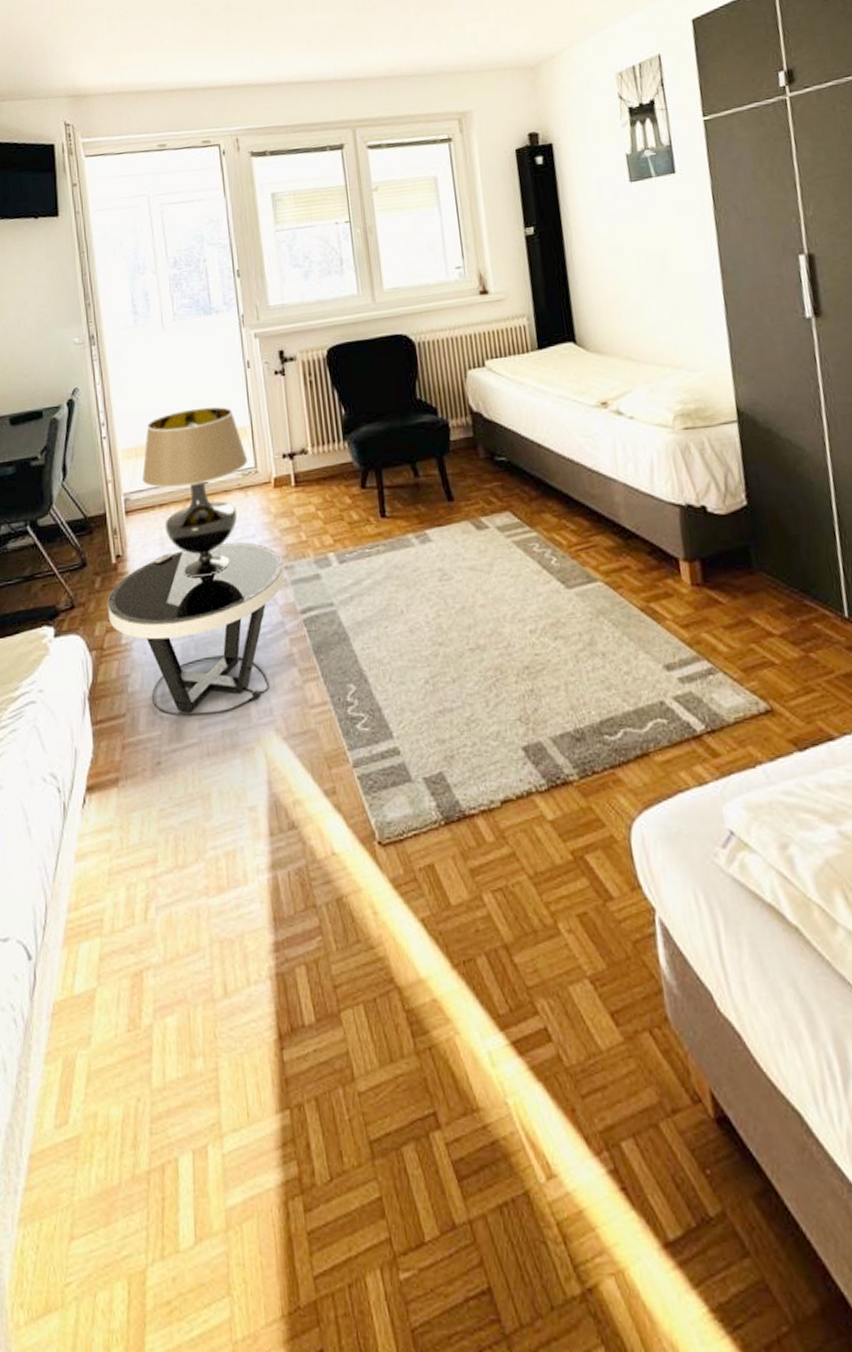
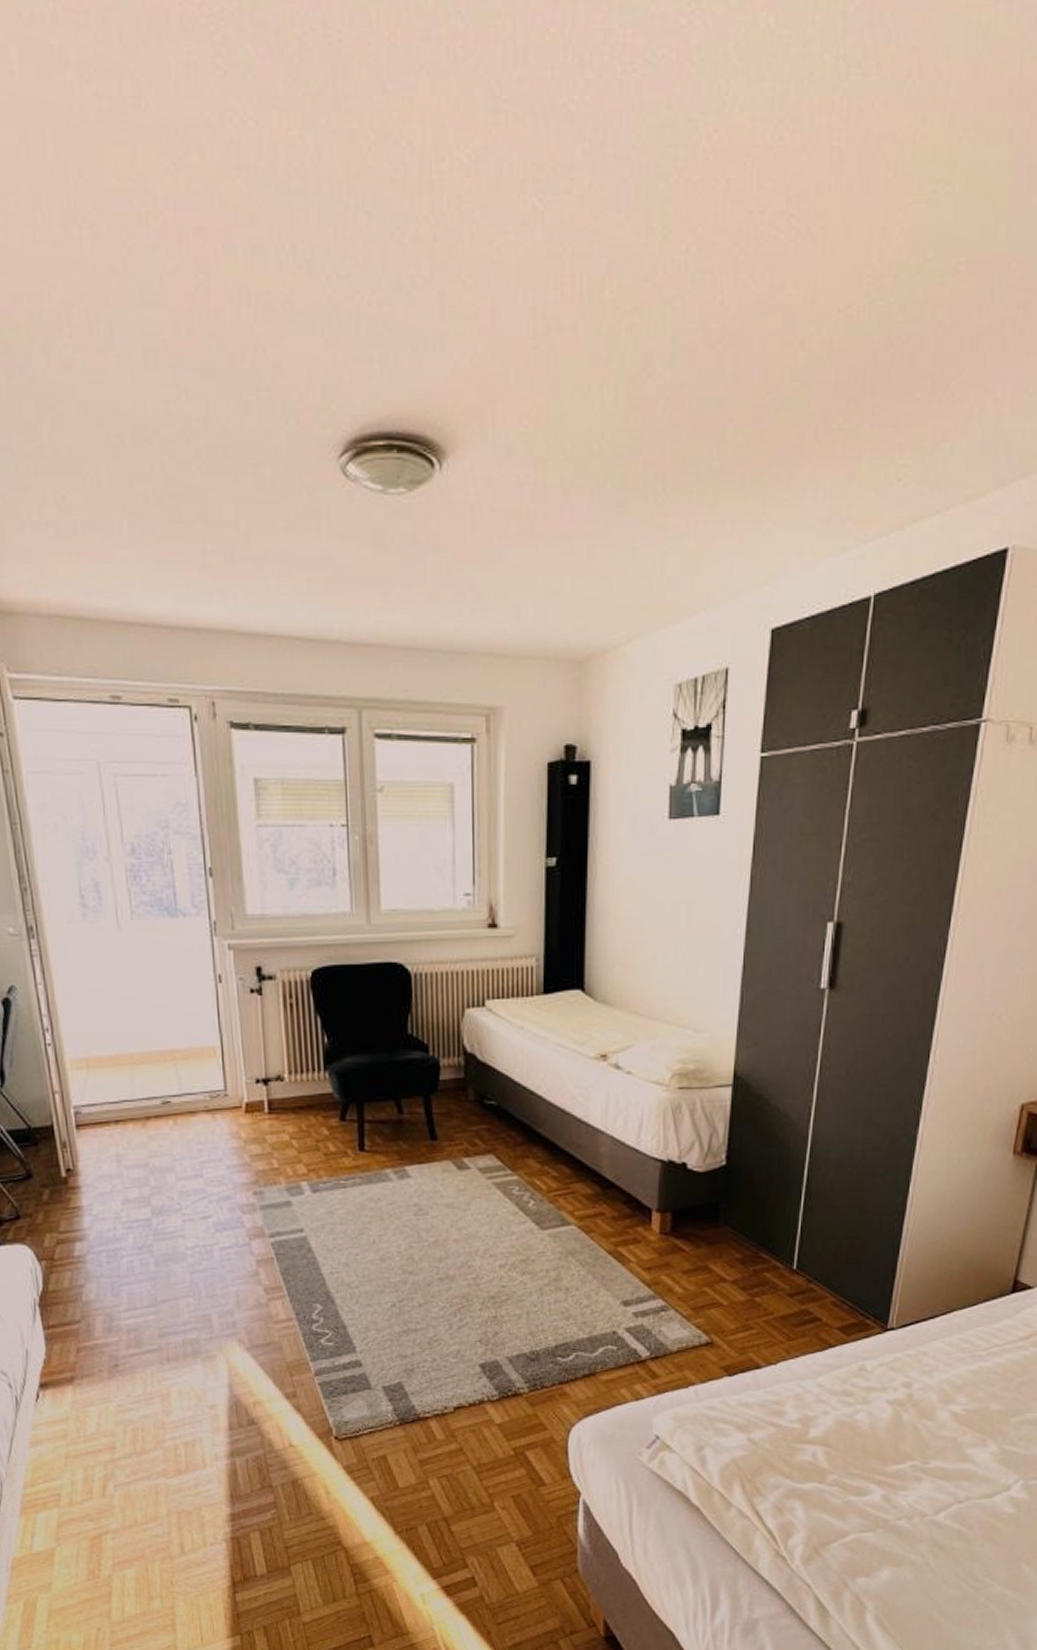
side table: present [107,541,285,717] -> none [57,1164,253,1326]
table lamp: present [141,406,249,578] -> none [94,1021,217,1197]

